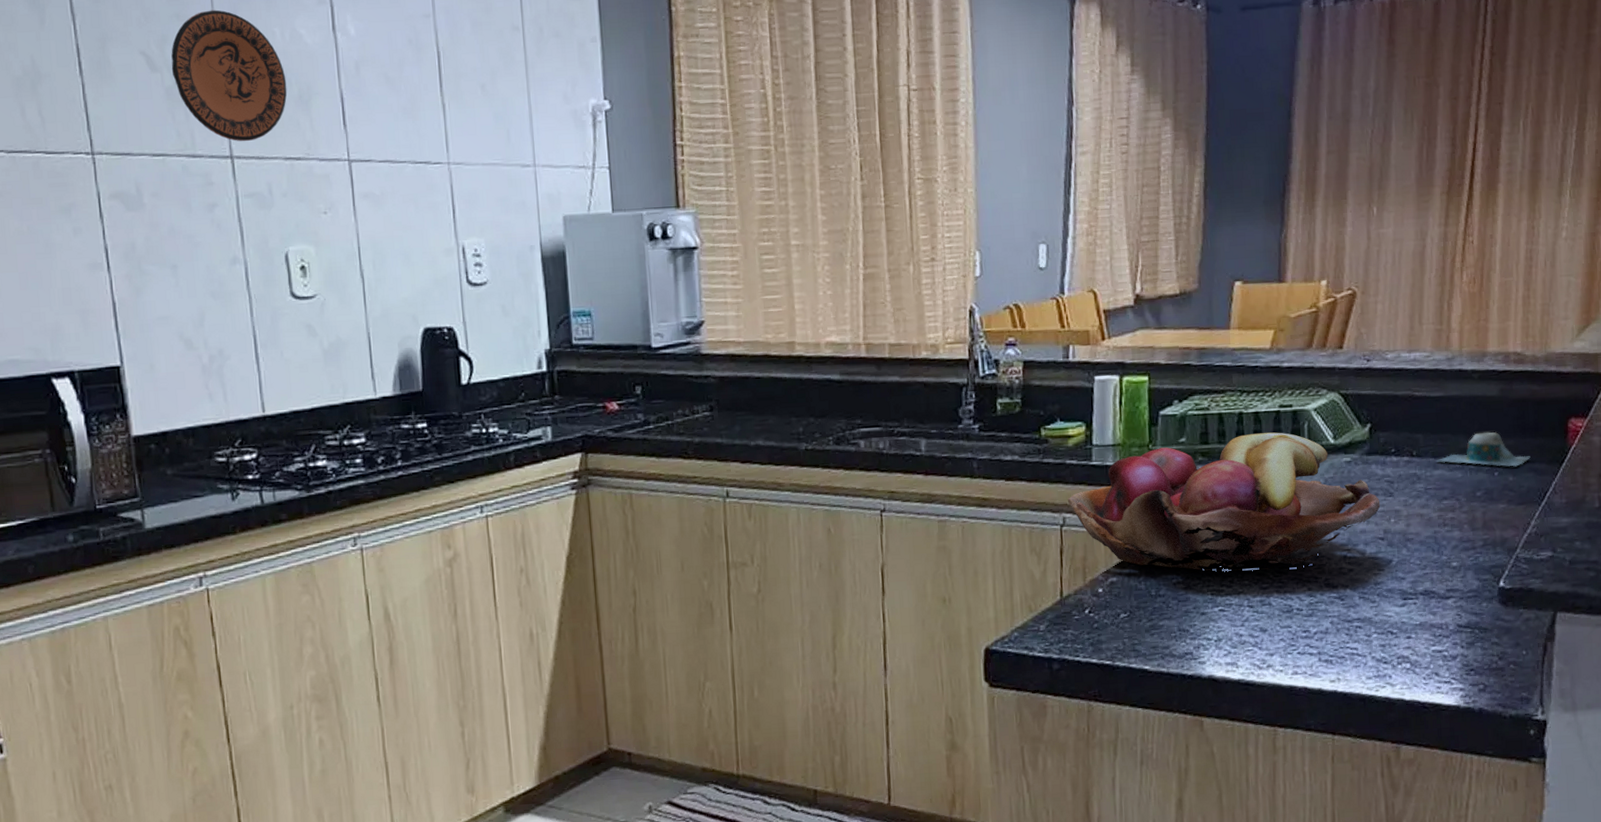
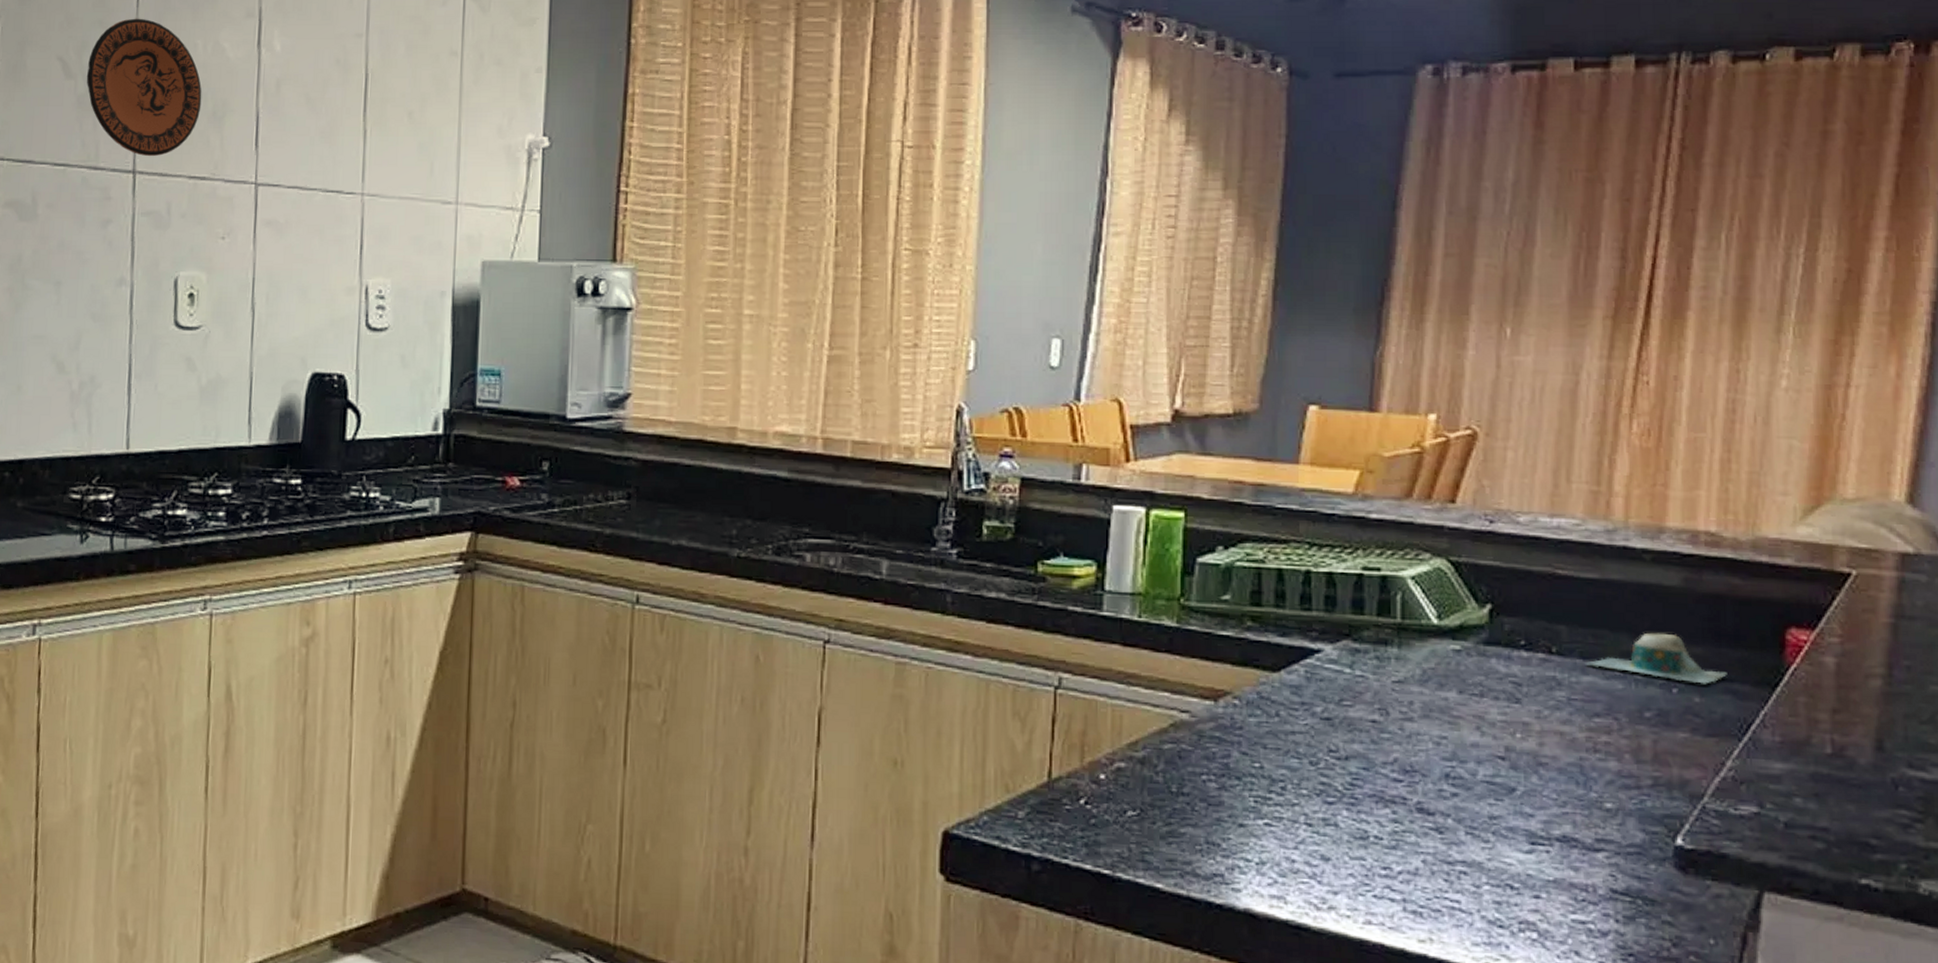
fruit basket: present [1067,432,1381,571] -> none [1066,599,1502,783]

